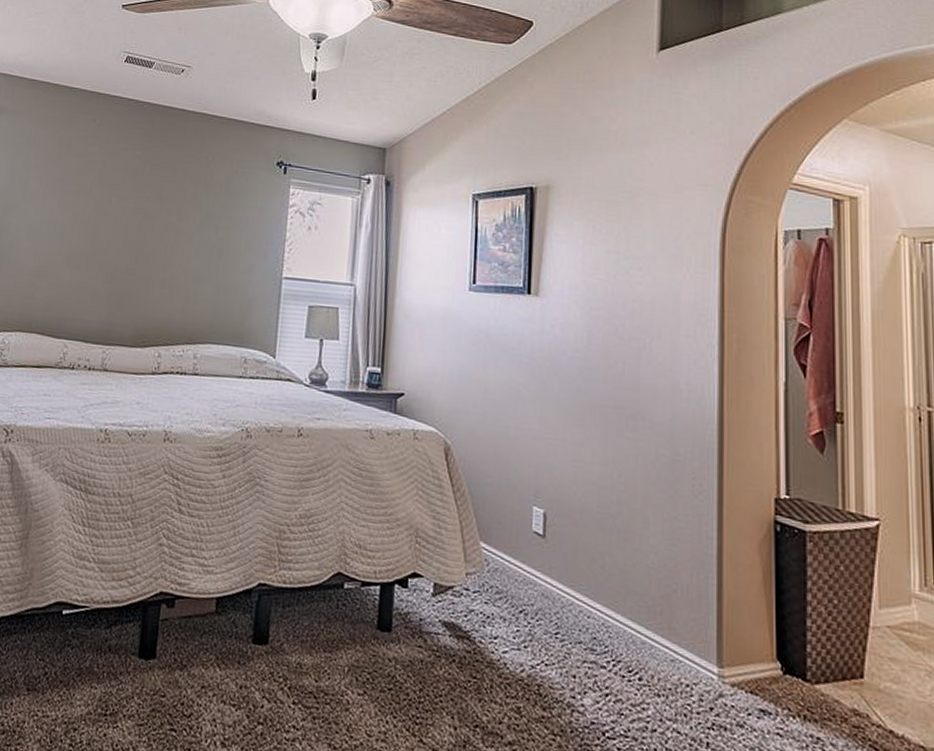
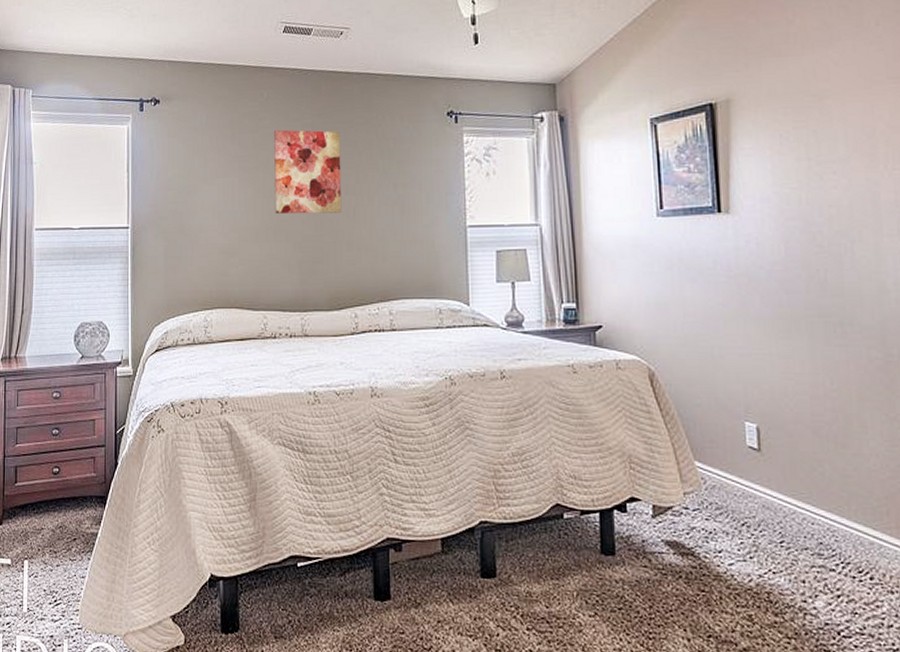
wall art: none [91,157,168,249] -> present [274,129,342,214]

